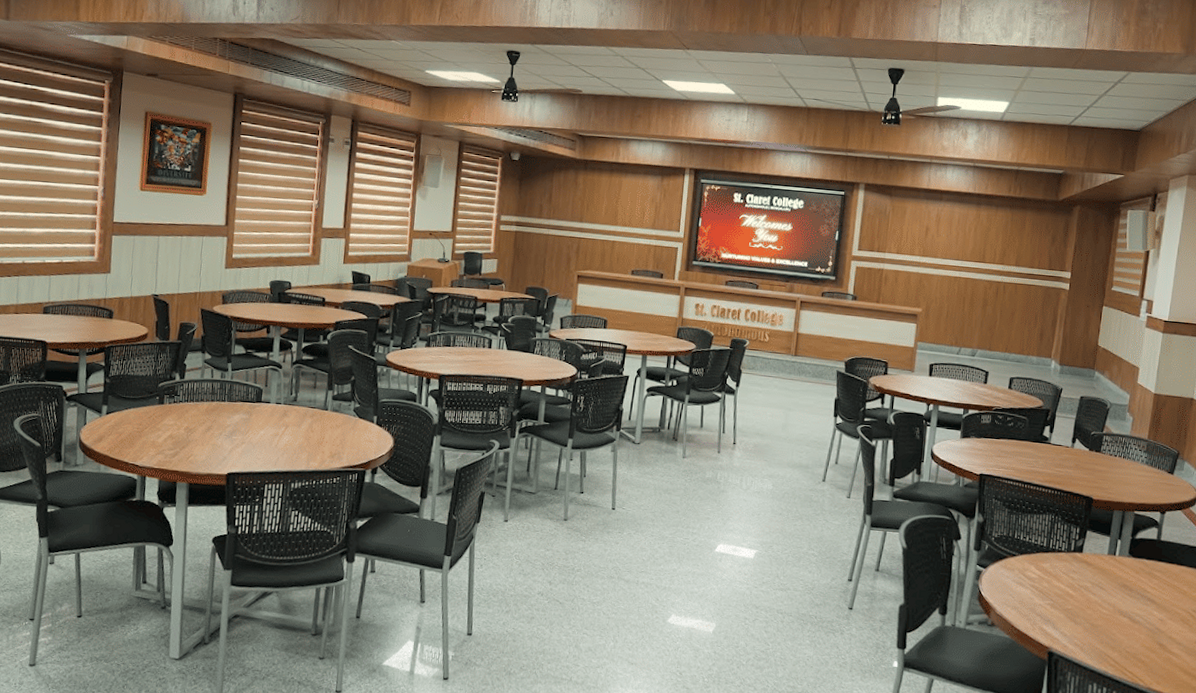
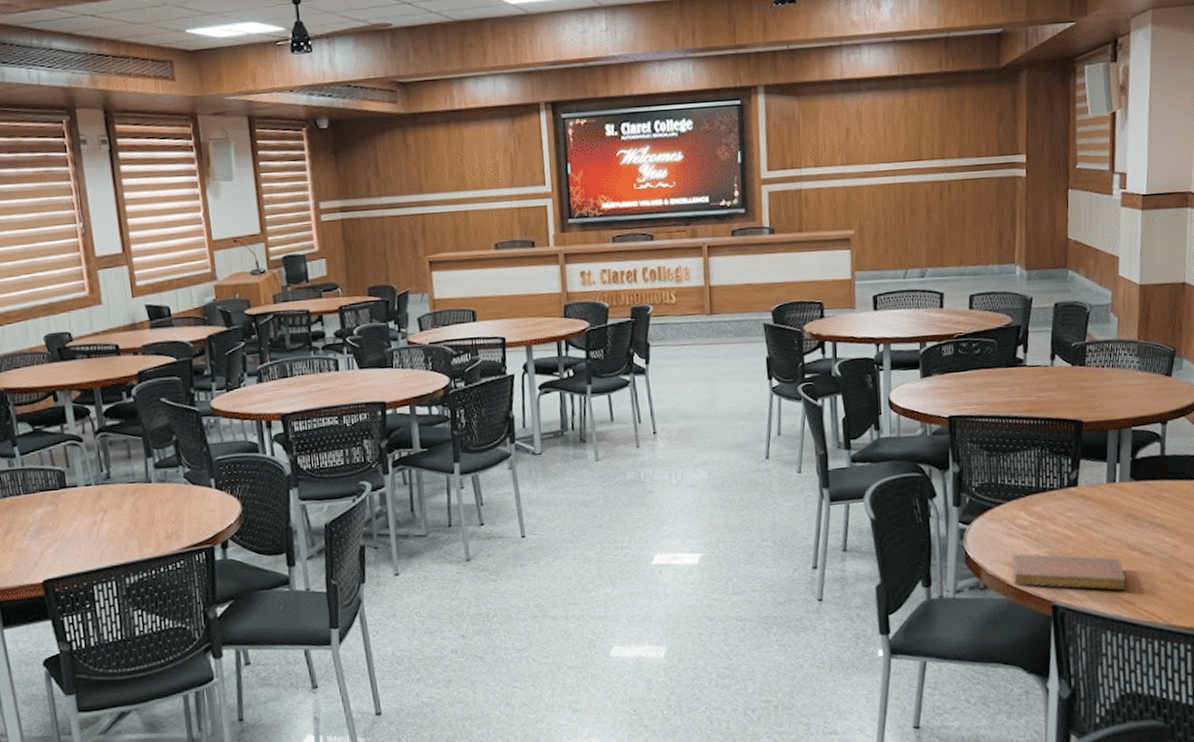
notebook: none [1017,601,1115,650] -> present [1012,554,1126,590]

